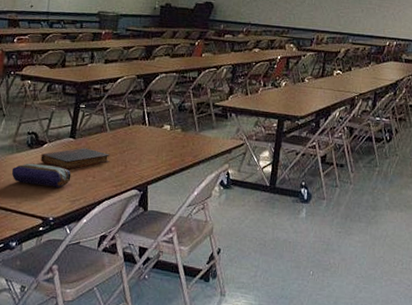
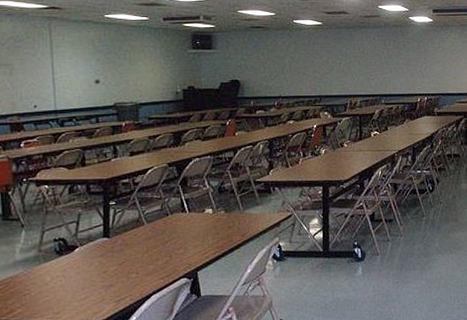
pencil case: present [11,163,72,188] -> none [42,268,112,293]
book: present [40,147,111,170] -> none [73,245,152,271]

